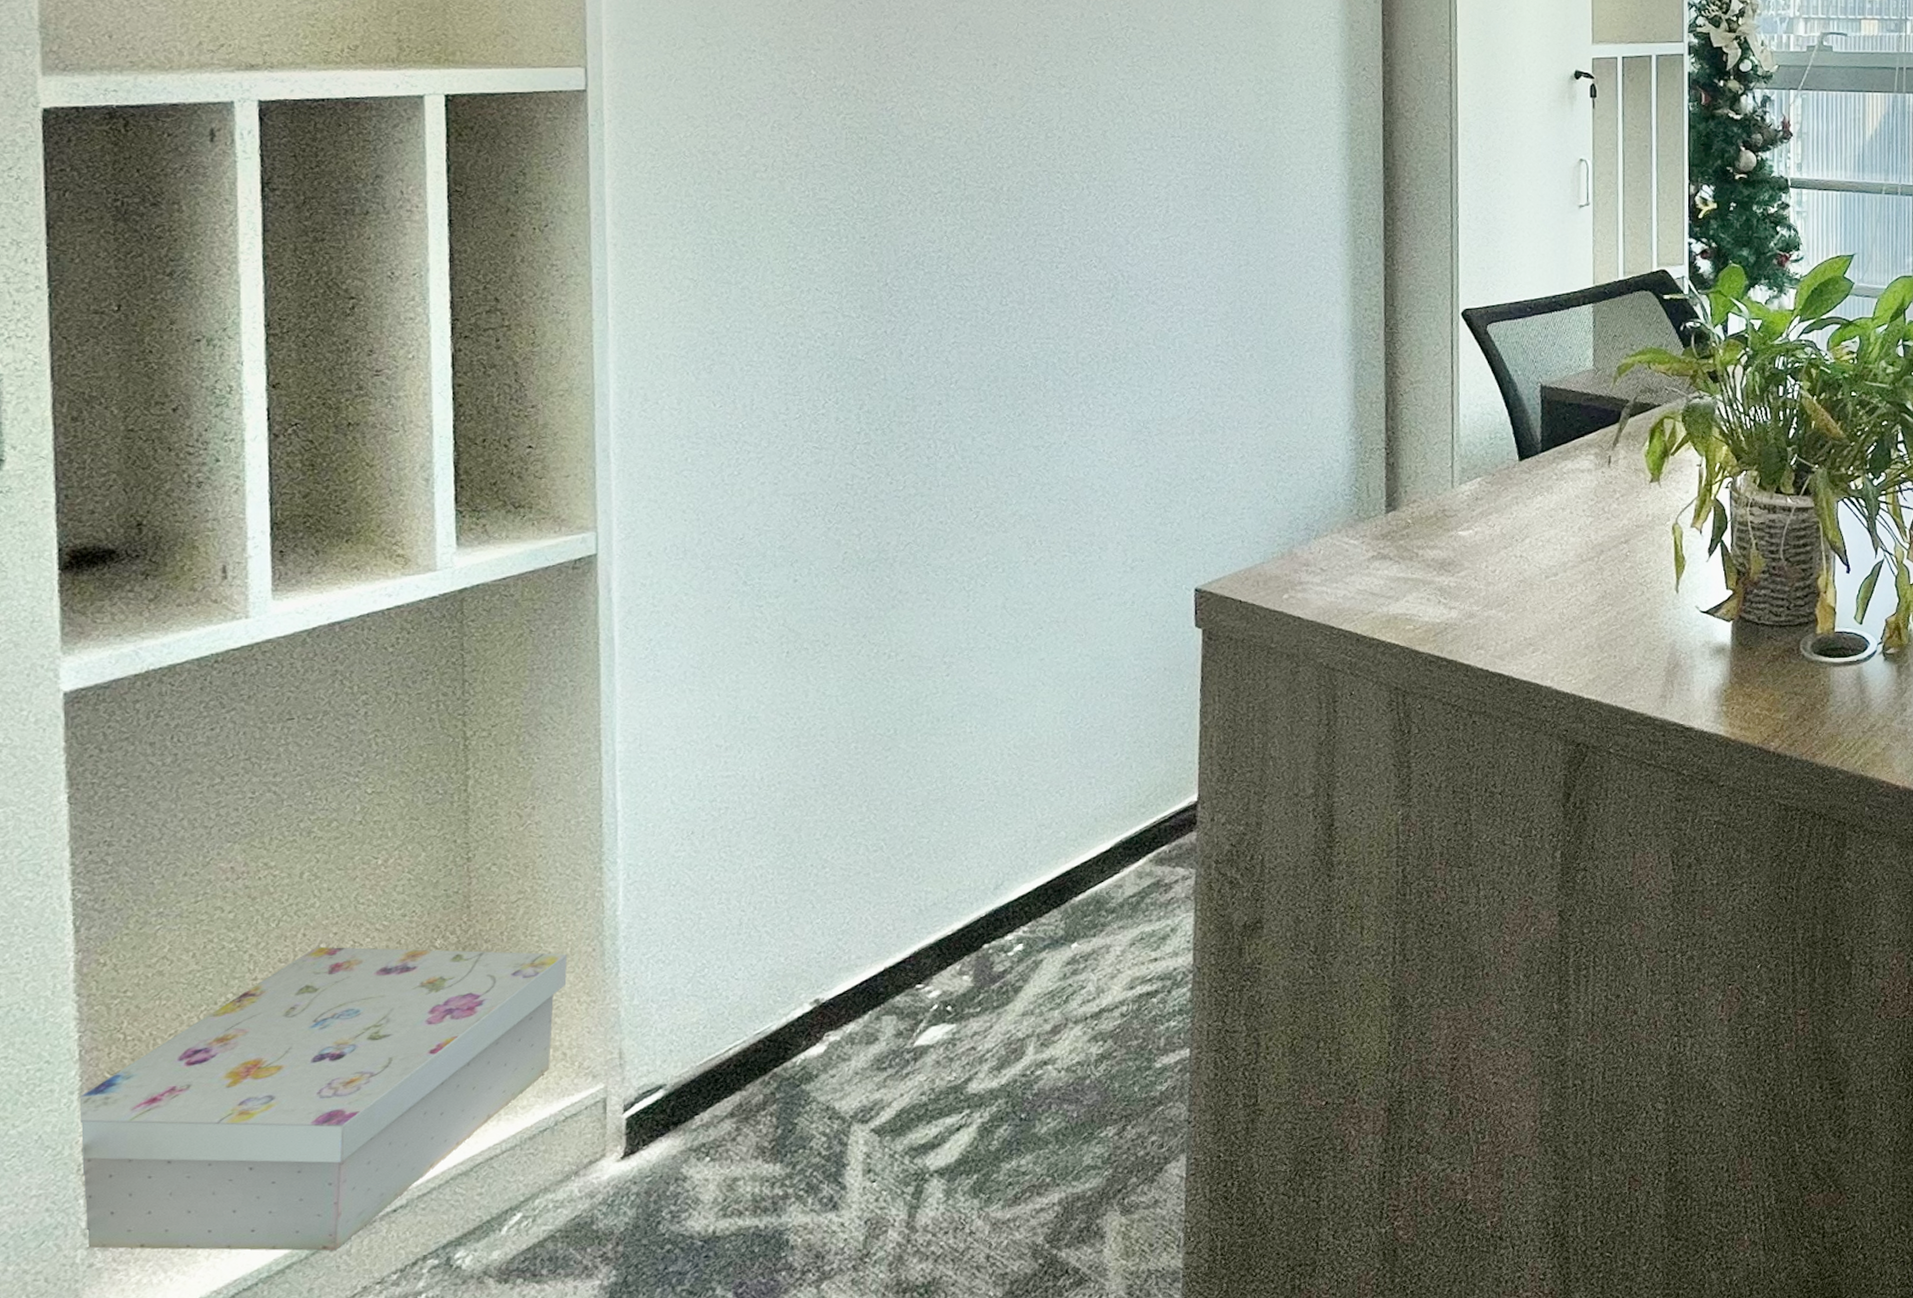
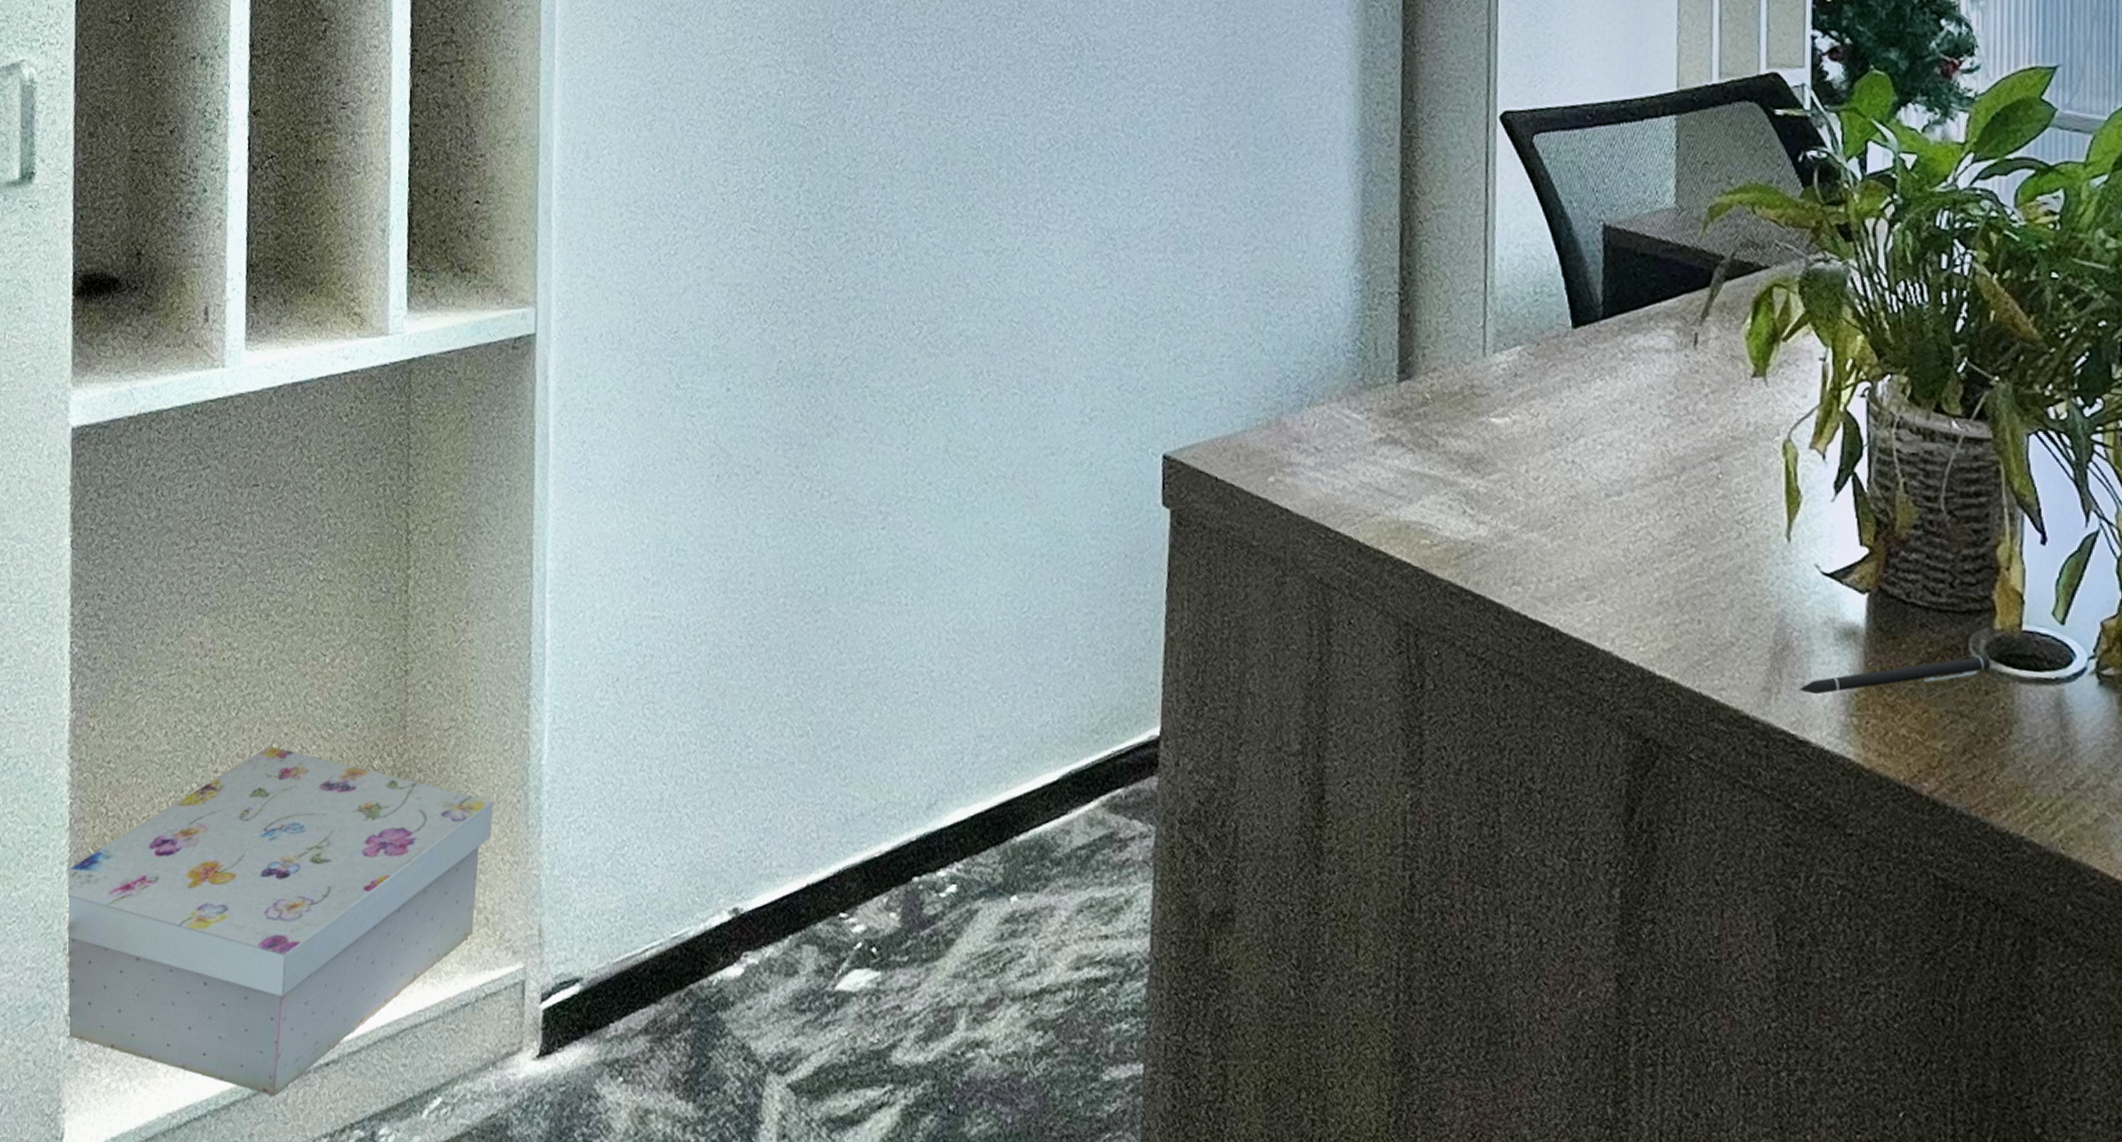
pen: none [1685,652,1815,695] -> present [1798,655,1991,695]

